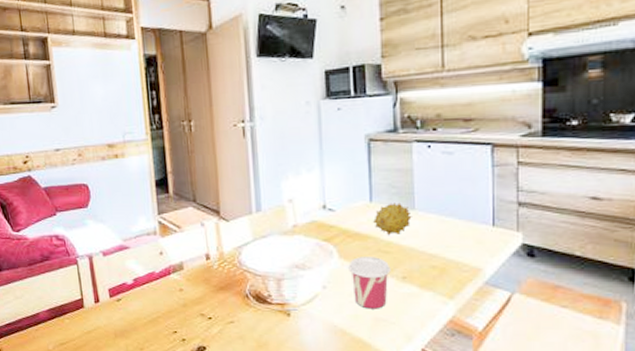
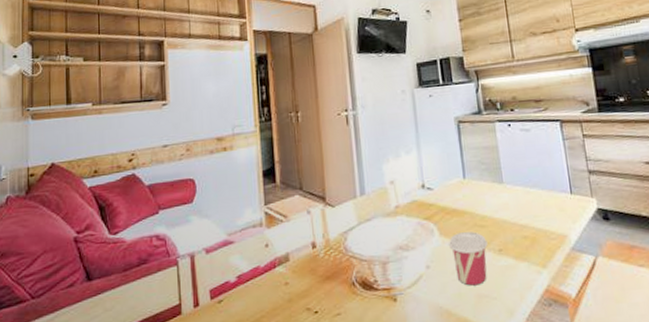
fruit: present [373,202,412,235] -> none [468,177,502,209]

